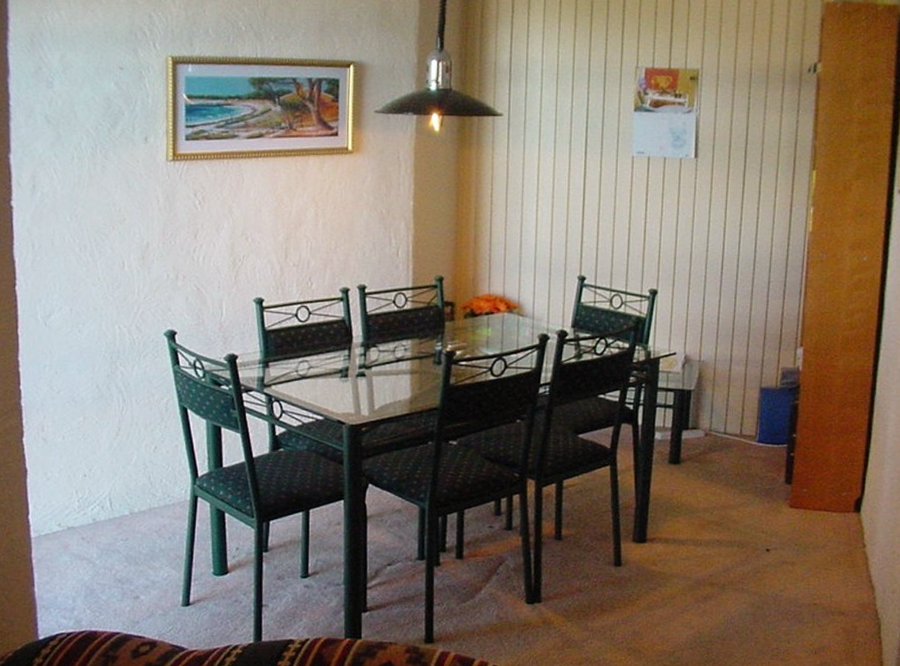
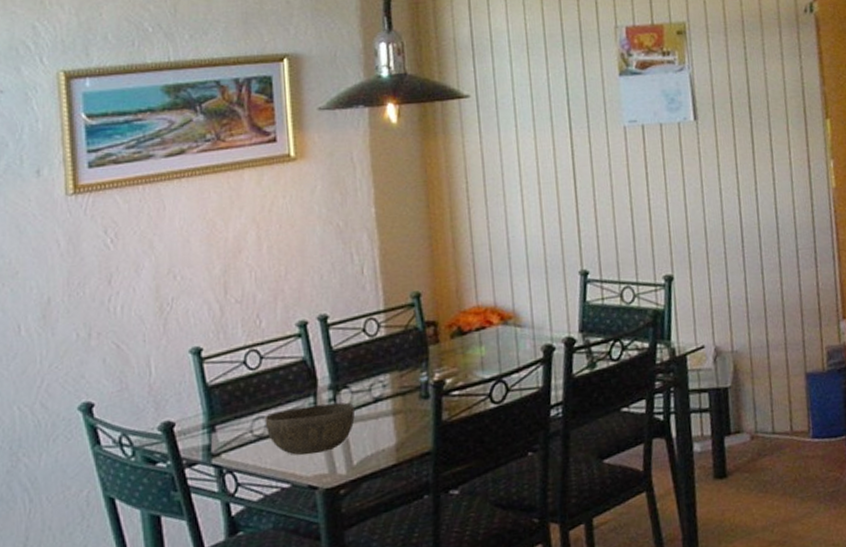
bowl: none [309,357,380,396] -> present [266,402,355,456]

